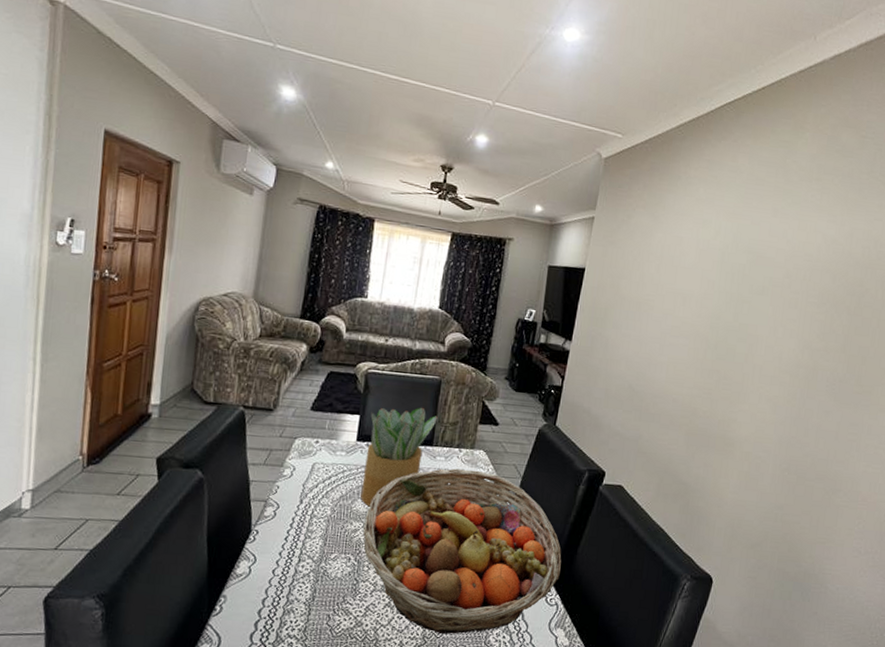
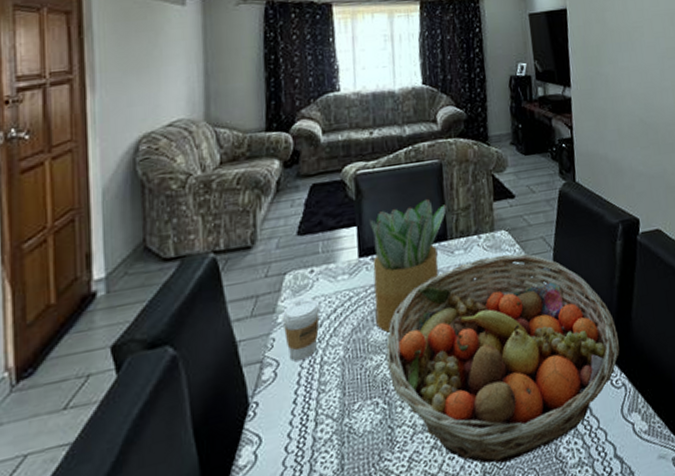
coffee cup: none [287,461,319,509] -> present [281,297,321,361]

